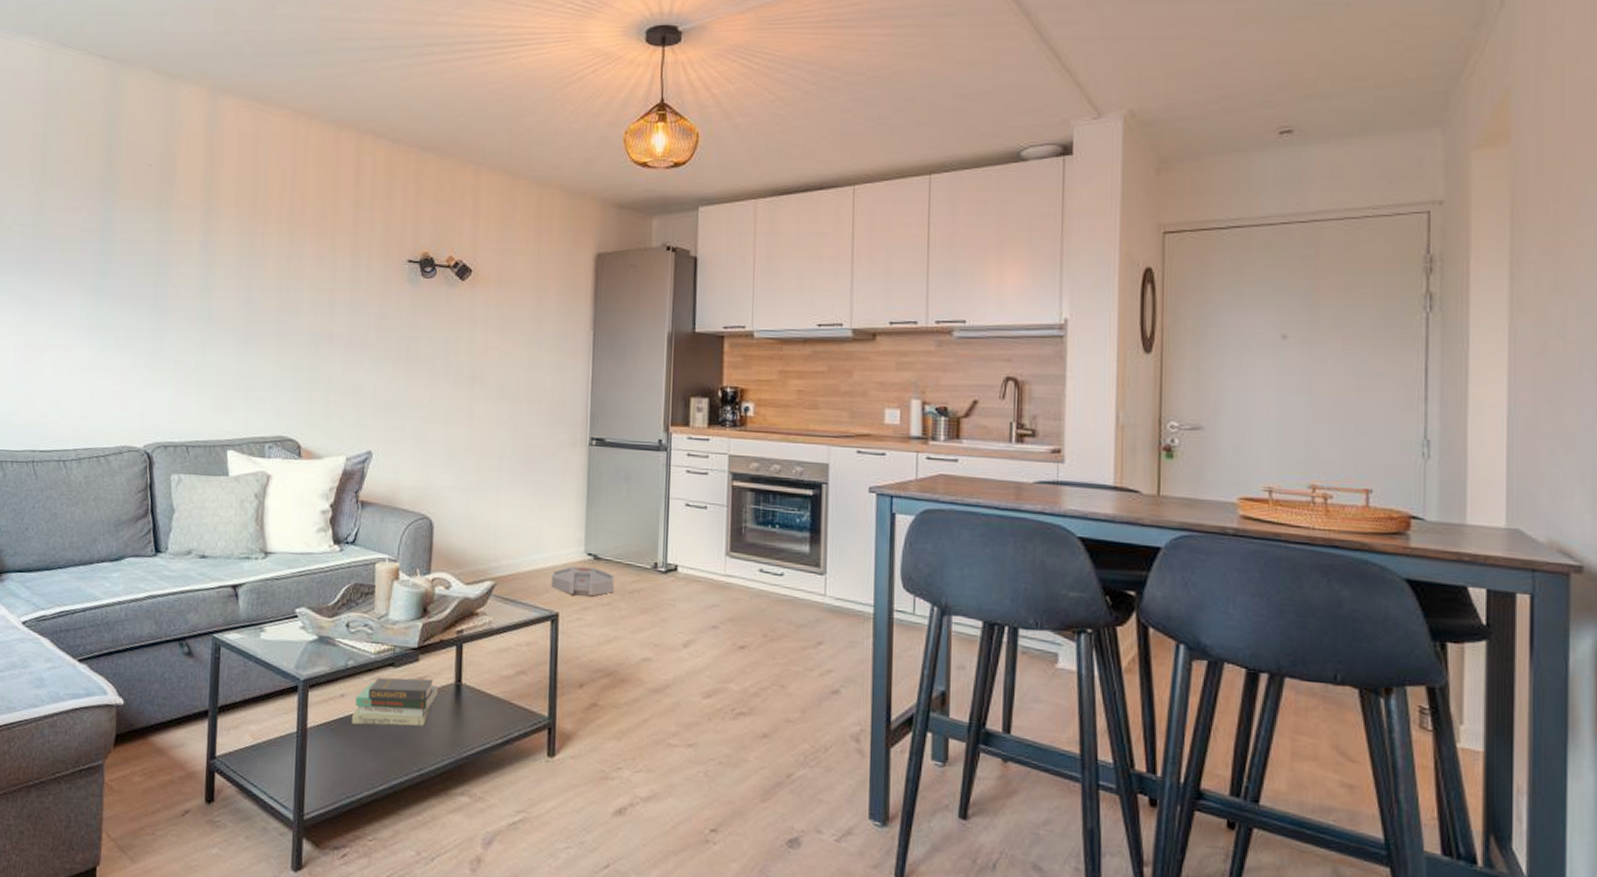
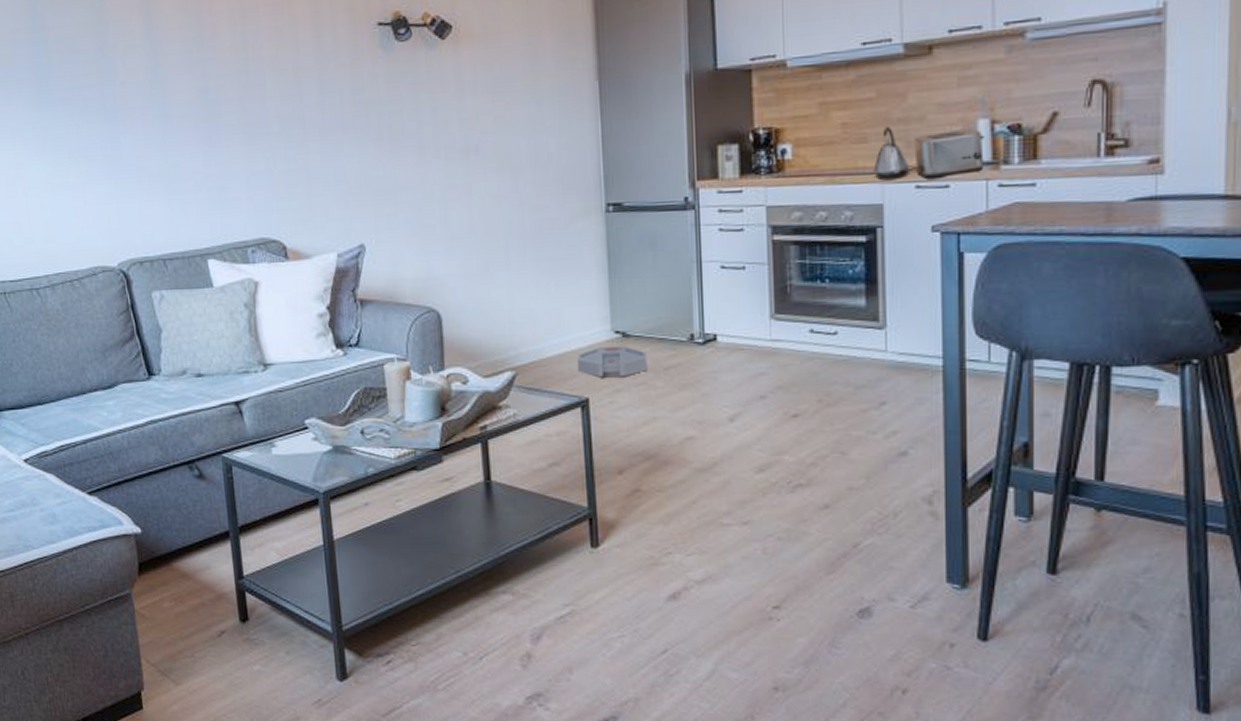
books: present [351,677,438,727] -> none [378,479,467,532]
kettle: none [822,397,853,444] -> present [873,126,910,181]
toaster: none [857,406,916,447] -> present [914,128,984,180]

